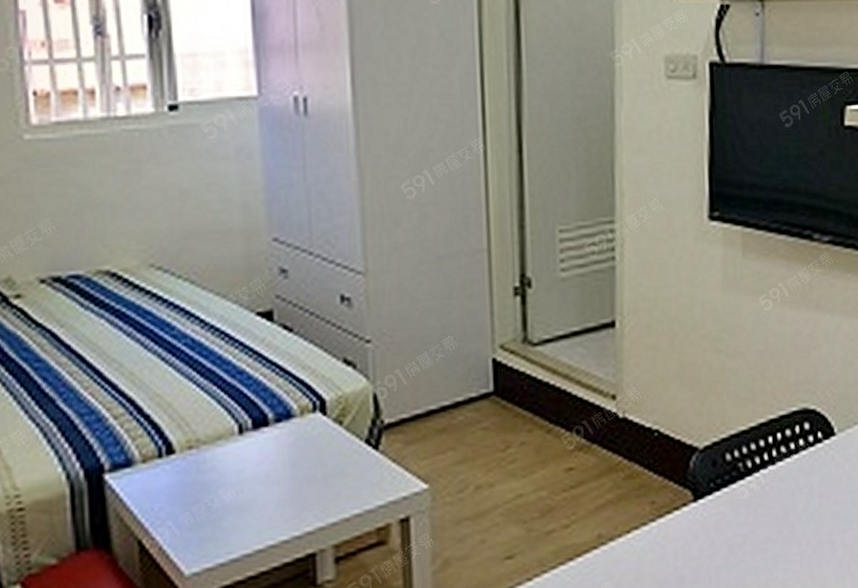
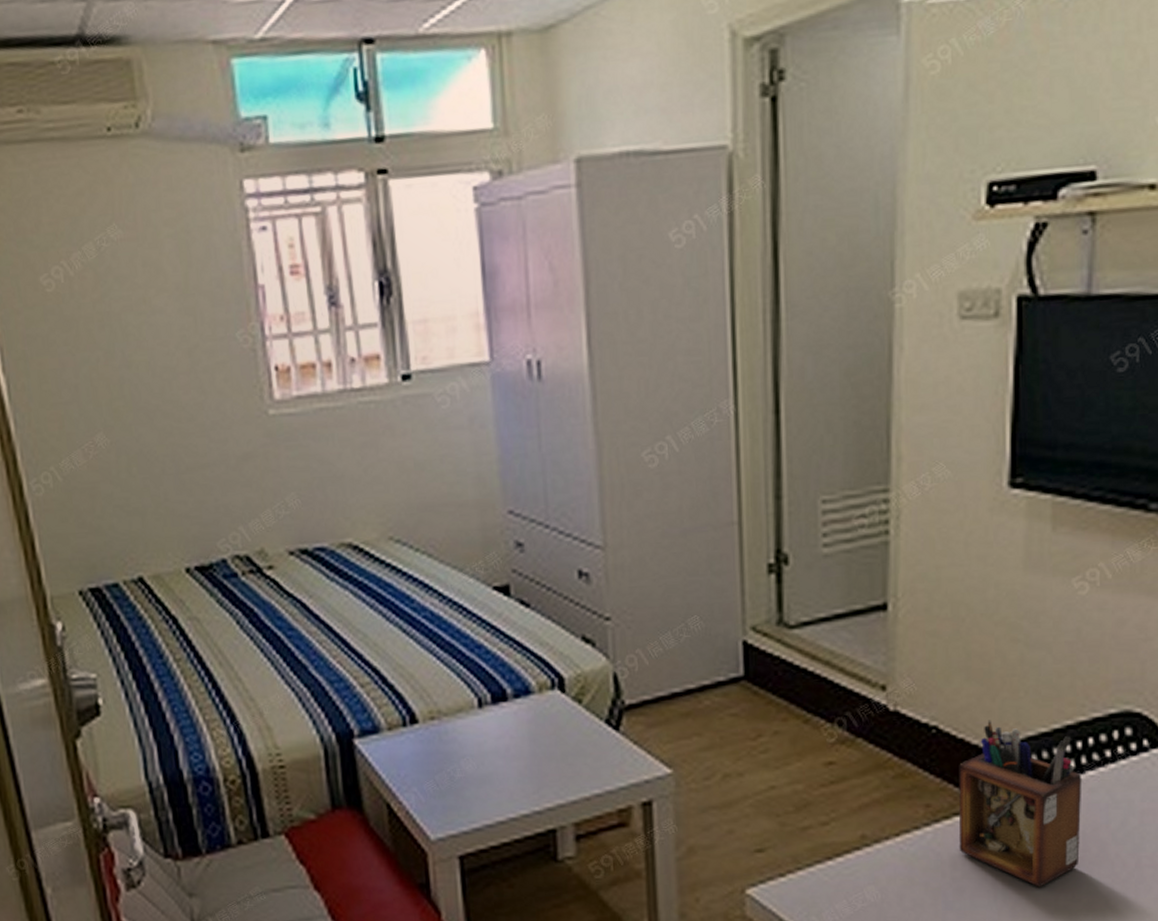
desk organizer: none [677,422,775,570] -> present [958,720,1082,887]

